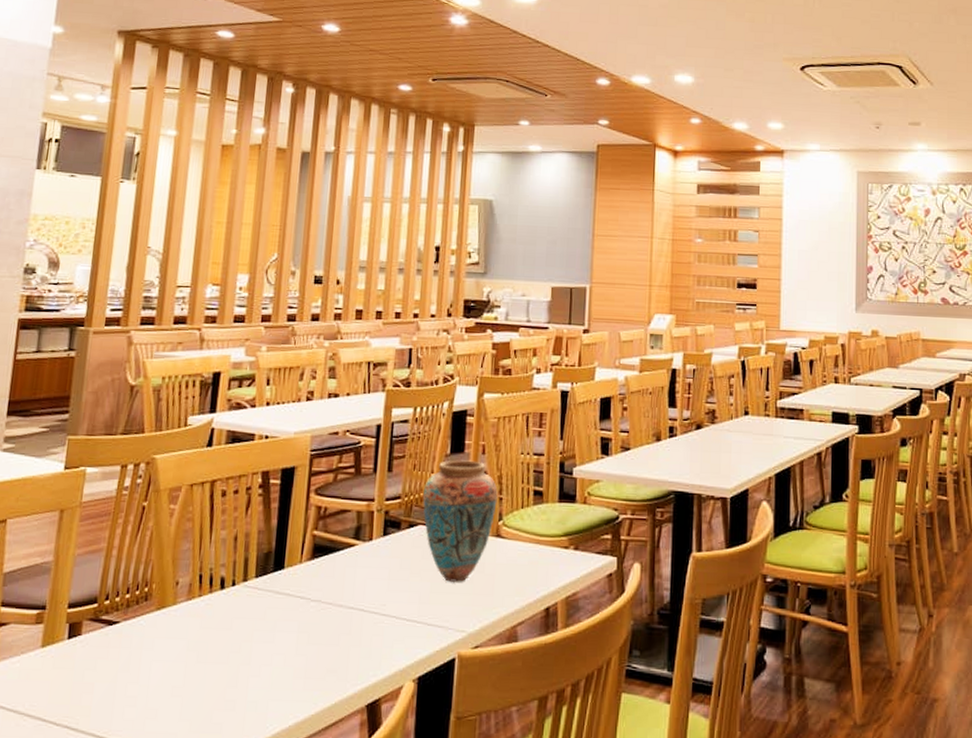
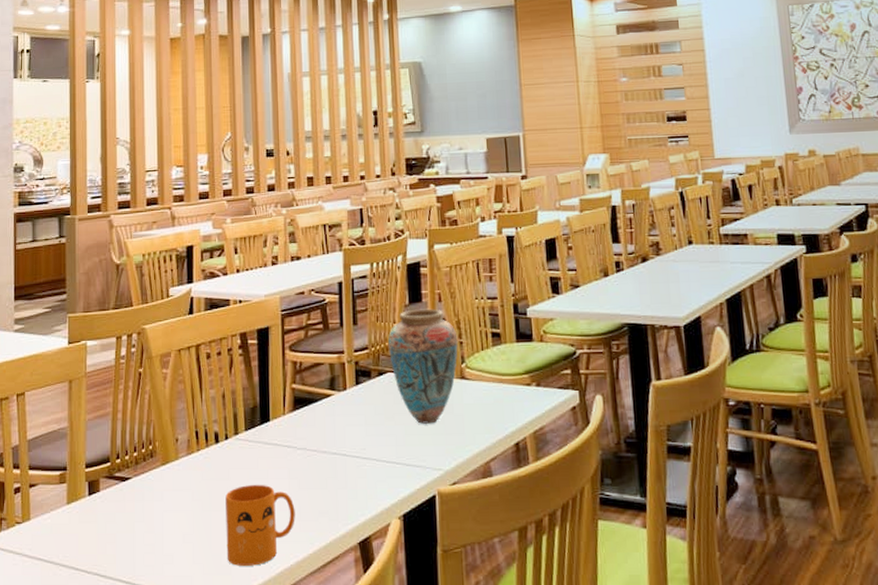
mug: none [218,636,301,725] -> present [225,484,295,566]

